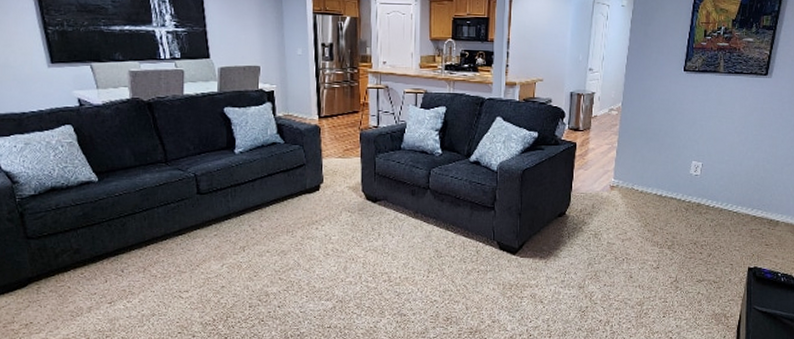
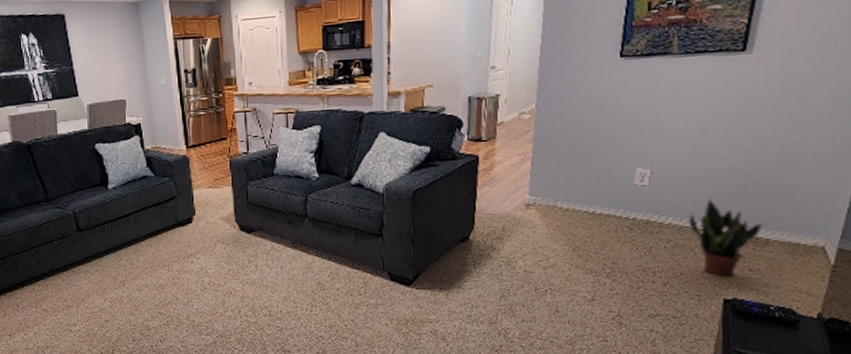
potted plant: none [726,187,775,249] -> present [688,198,763,276]

